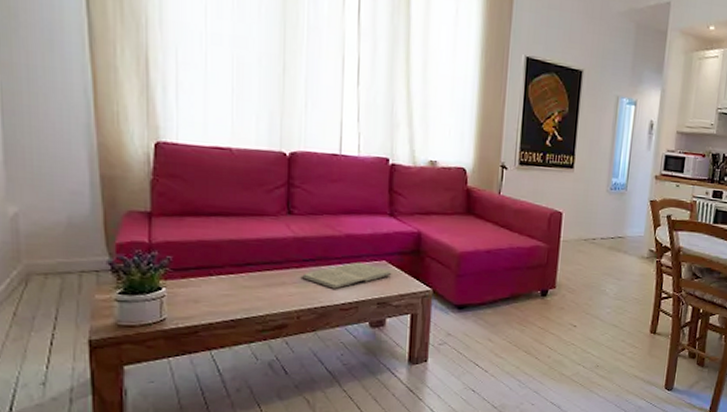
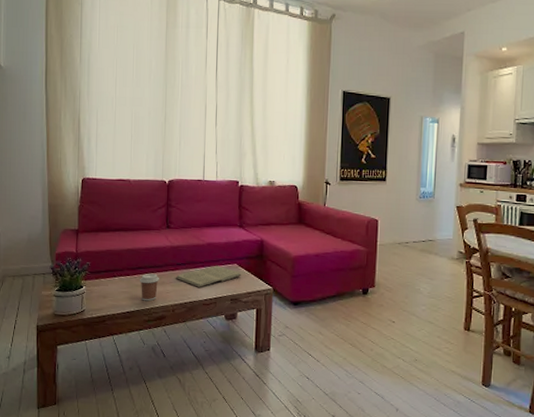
coffee cup: none [248,271,278,307] -> present [139,273,159,301]

